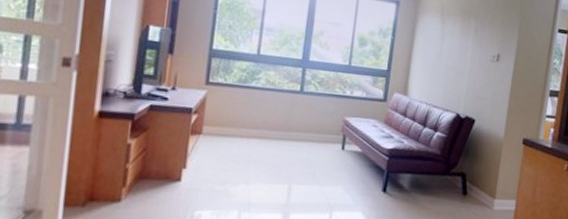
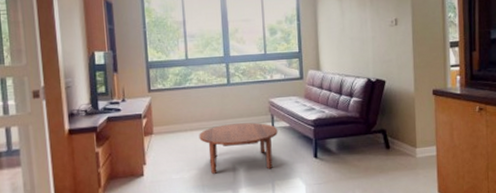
coffee table: none [255,137,348,197] -> present [199,122,278,174]

